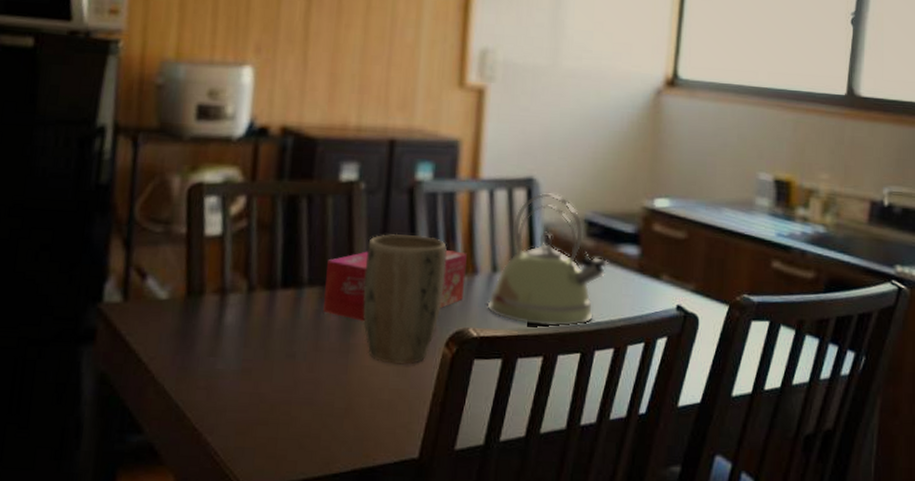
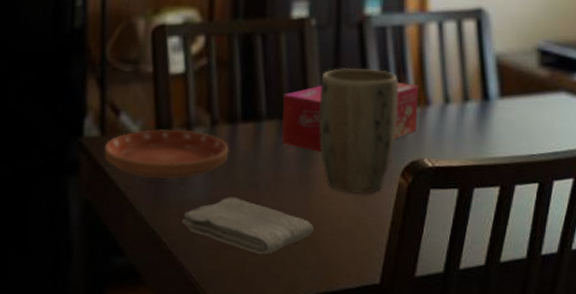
saucer: none [125,295,265,350] -> present [104,129,228,180]
washcloth: none [209,368,352,430] -> present [182,197,313,255]
kettle: present [487,193,608,327] -> none [441,23,564,157]

